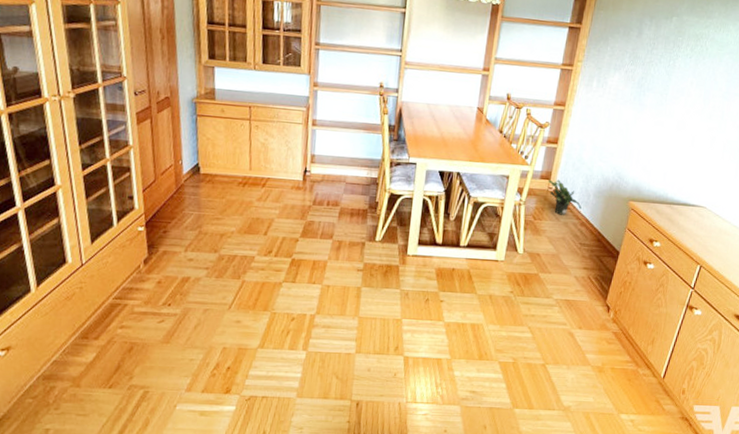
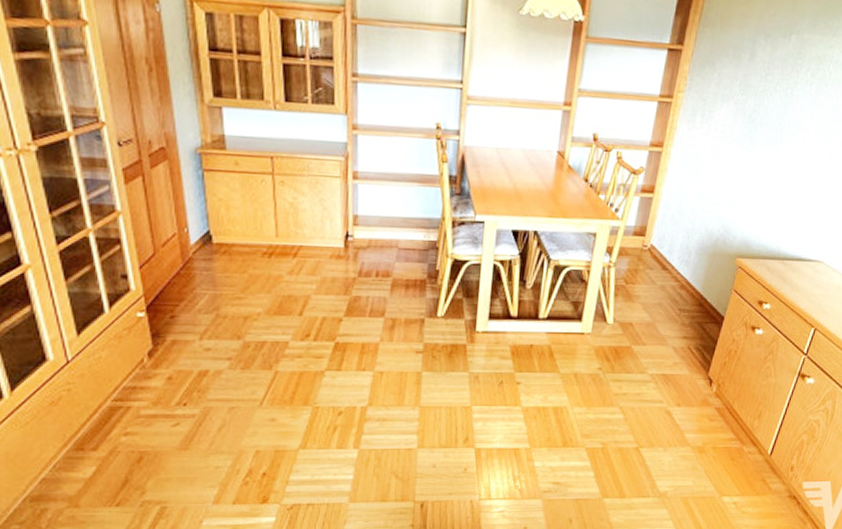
potted plant: present [548,179,582,215] -> none [642,235,682,277]

